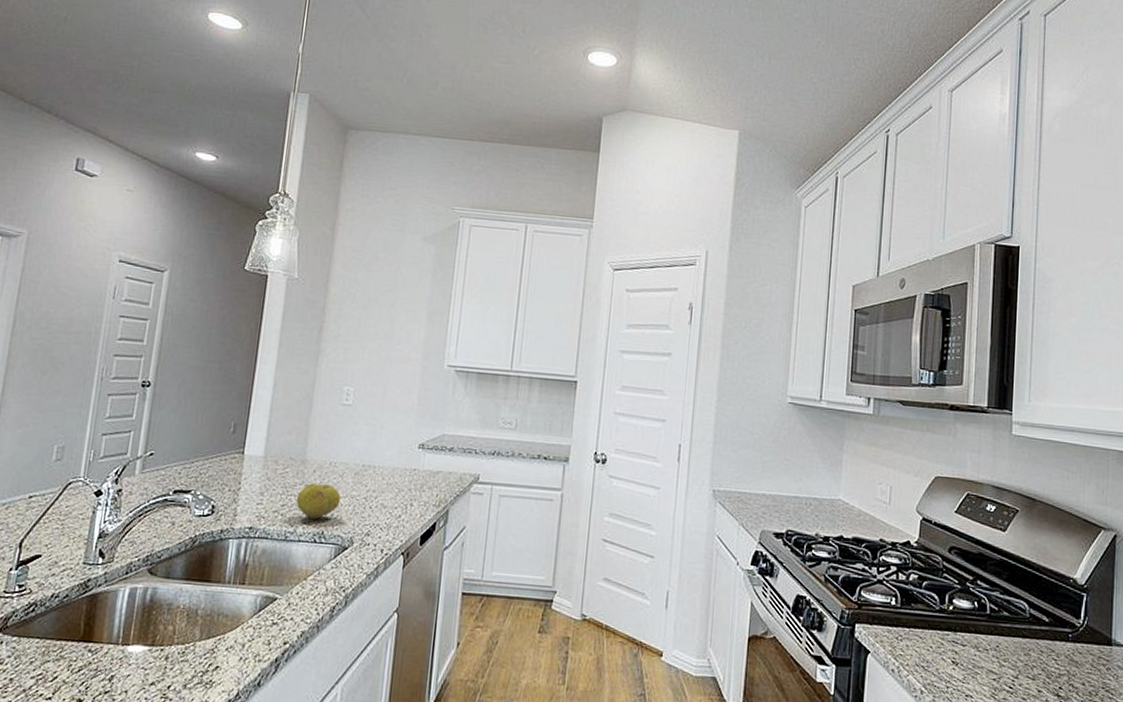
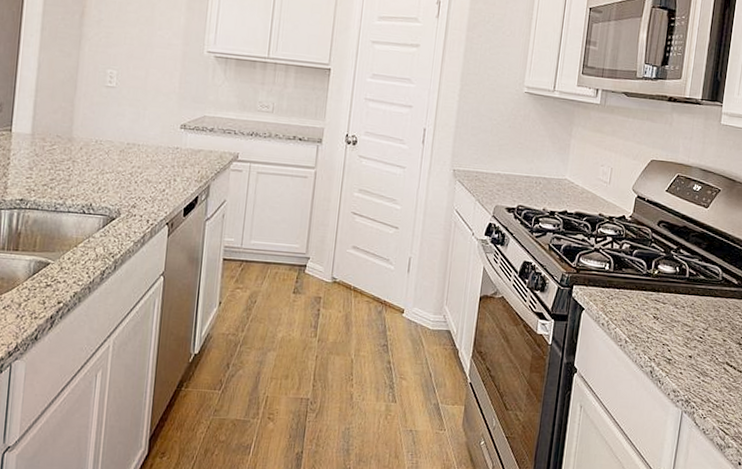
fruit: present [296,482,341,519] -> none [64,158,107,192]

